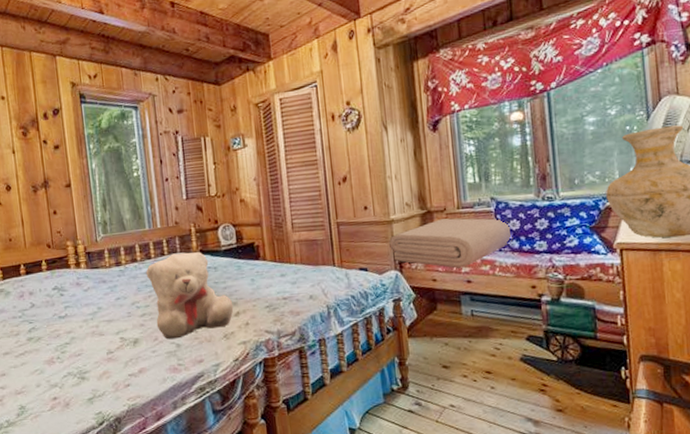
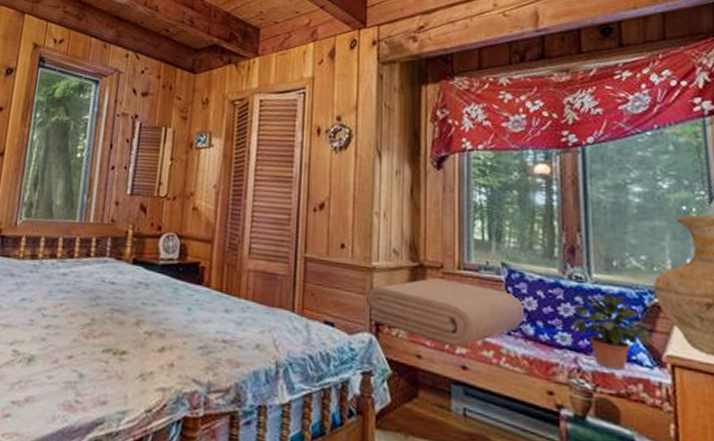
teddy bear: present [146,252,234,340] -> none [60,257,160,366]
potted plant: none [544,202,607,262] -> present [569,288,654,371]

